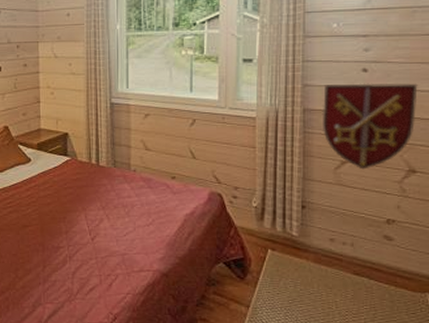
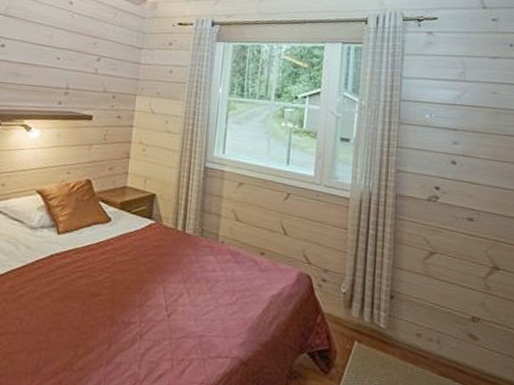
decorative shield: present [322,83,418,170] -> none [412,173,501,262]

